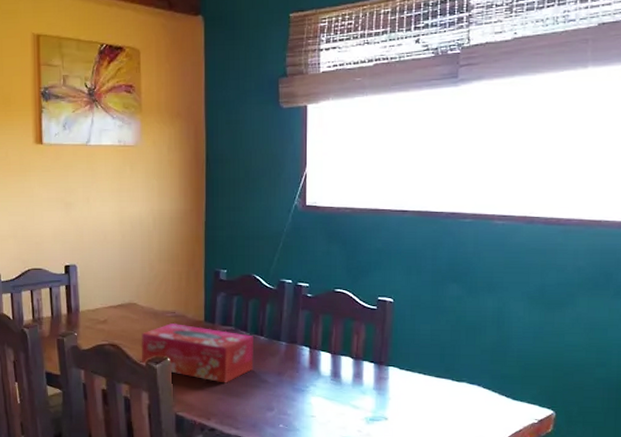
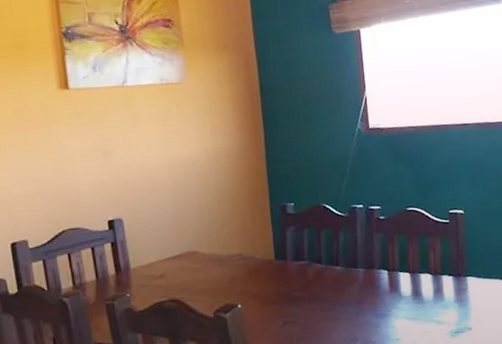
tissue box: present [141,323,255,383] -> none [206,266,332,322]

